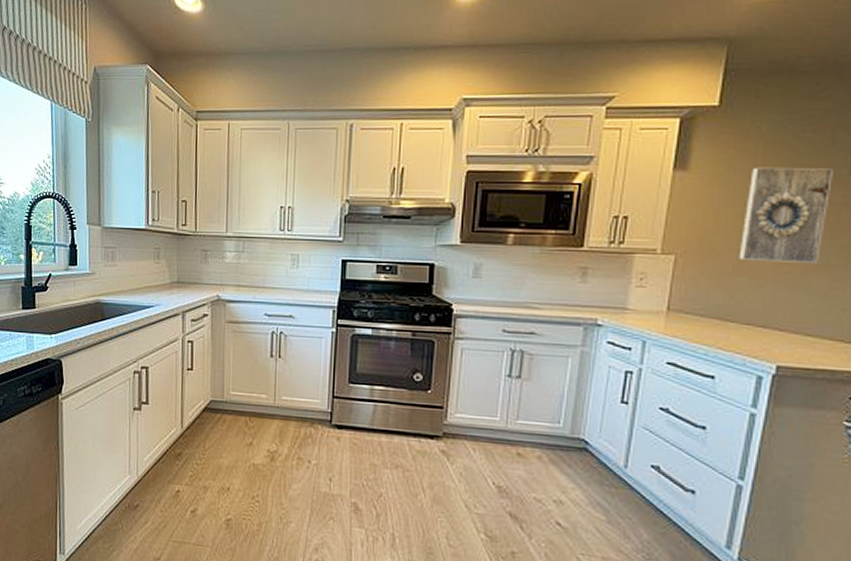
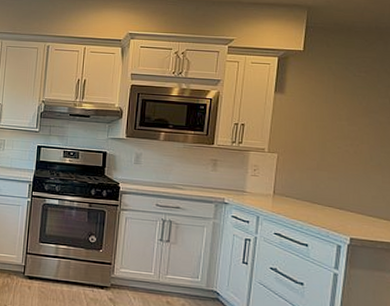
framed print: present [738,167,833,263] -> none [320,94,380,164]

